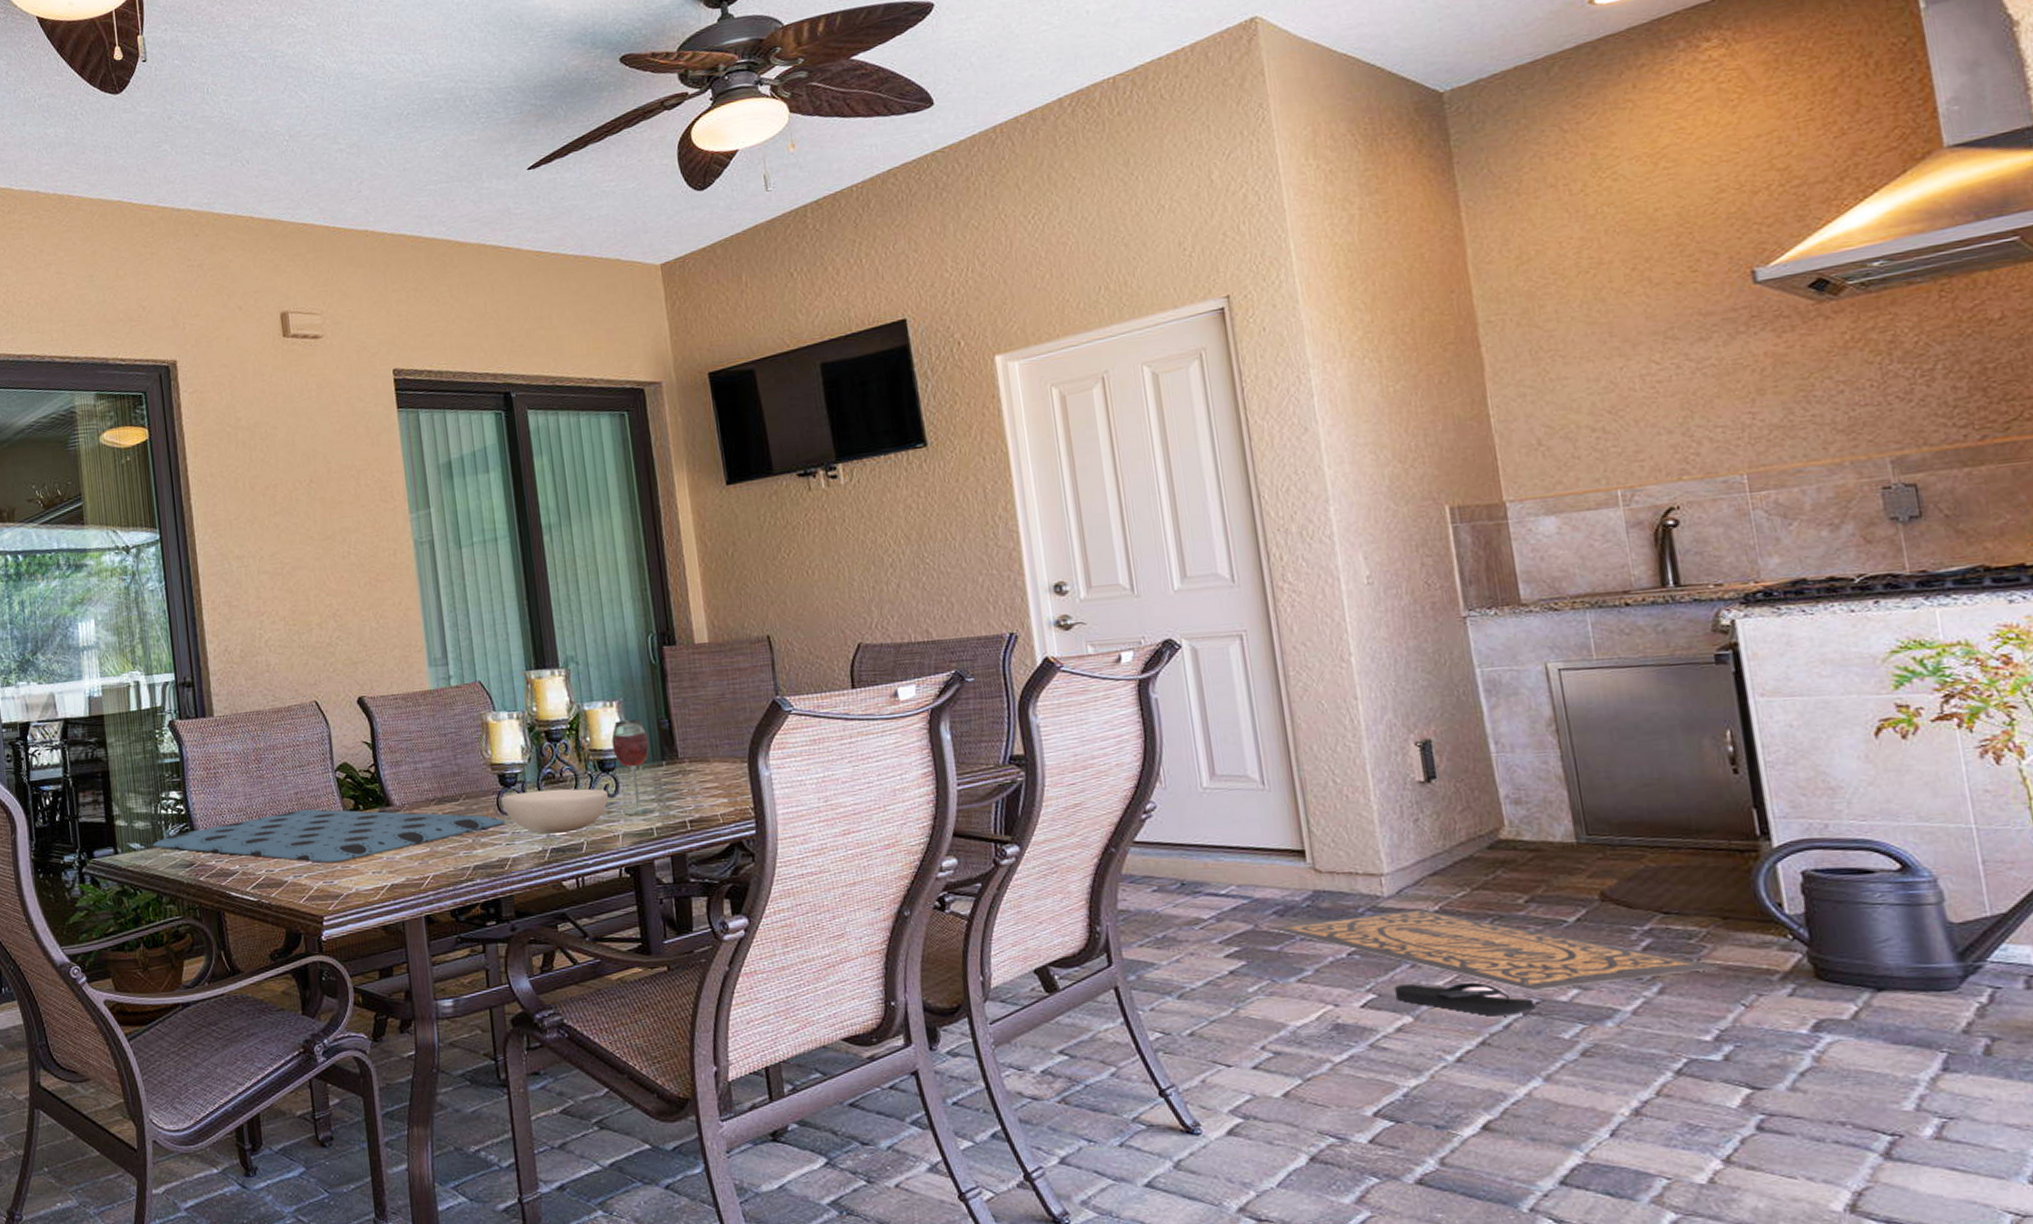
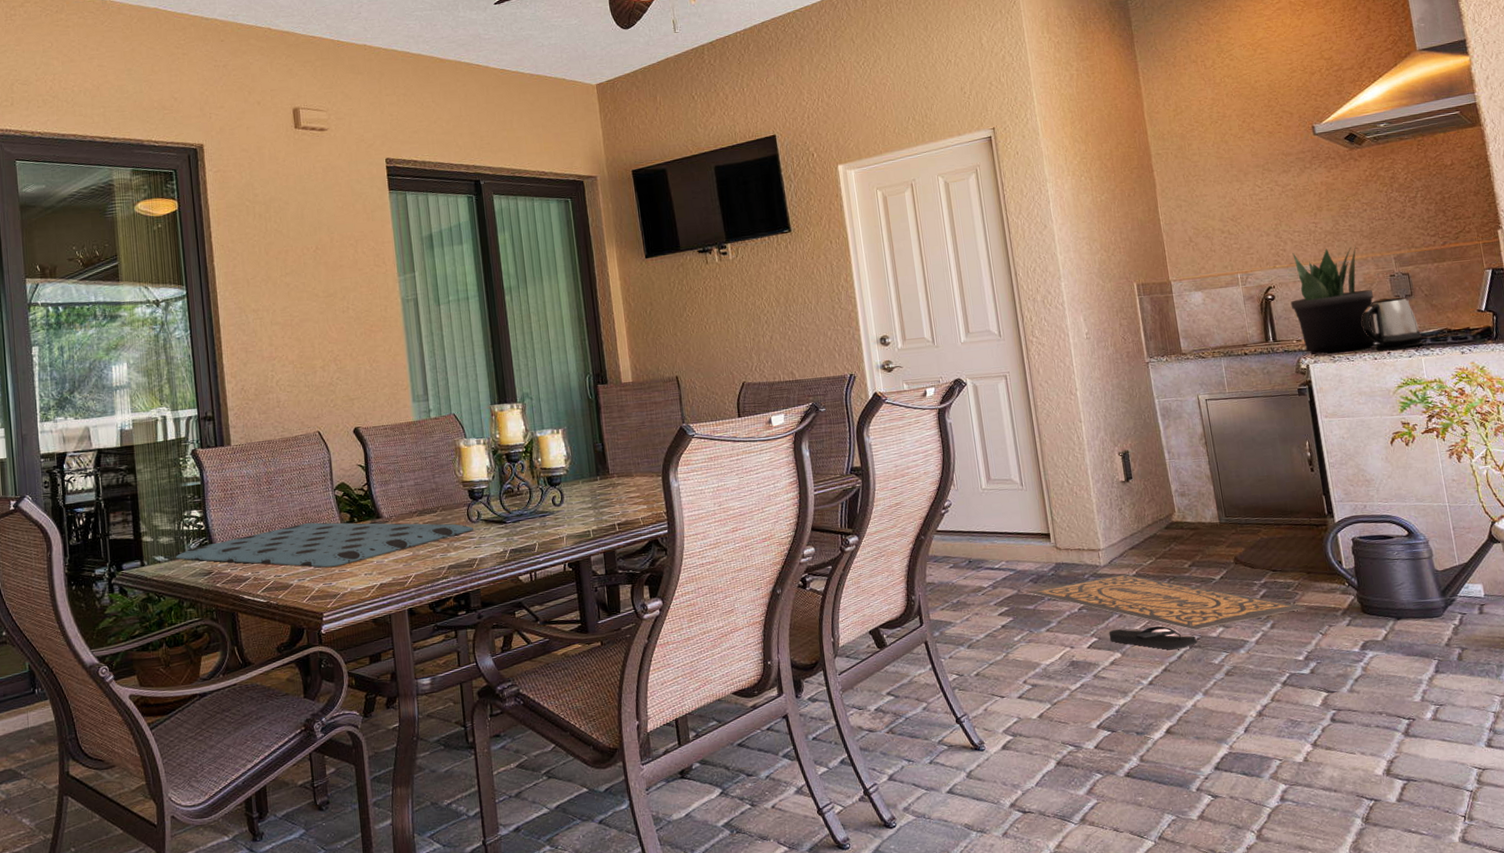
bowl: present [501,788,609,834] -> none [470,500,556,538]
wineglass: present [611,719,655,815] -> none [558,443,592,521]
planter: none [1705,445,1855,606] -> present [1290,246,1377,355]
kettle: none [1829,518,1940,601] -> present [1361,296,1424,352]

